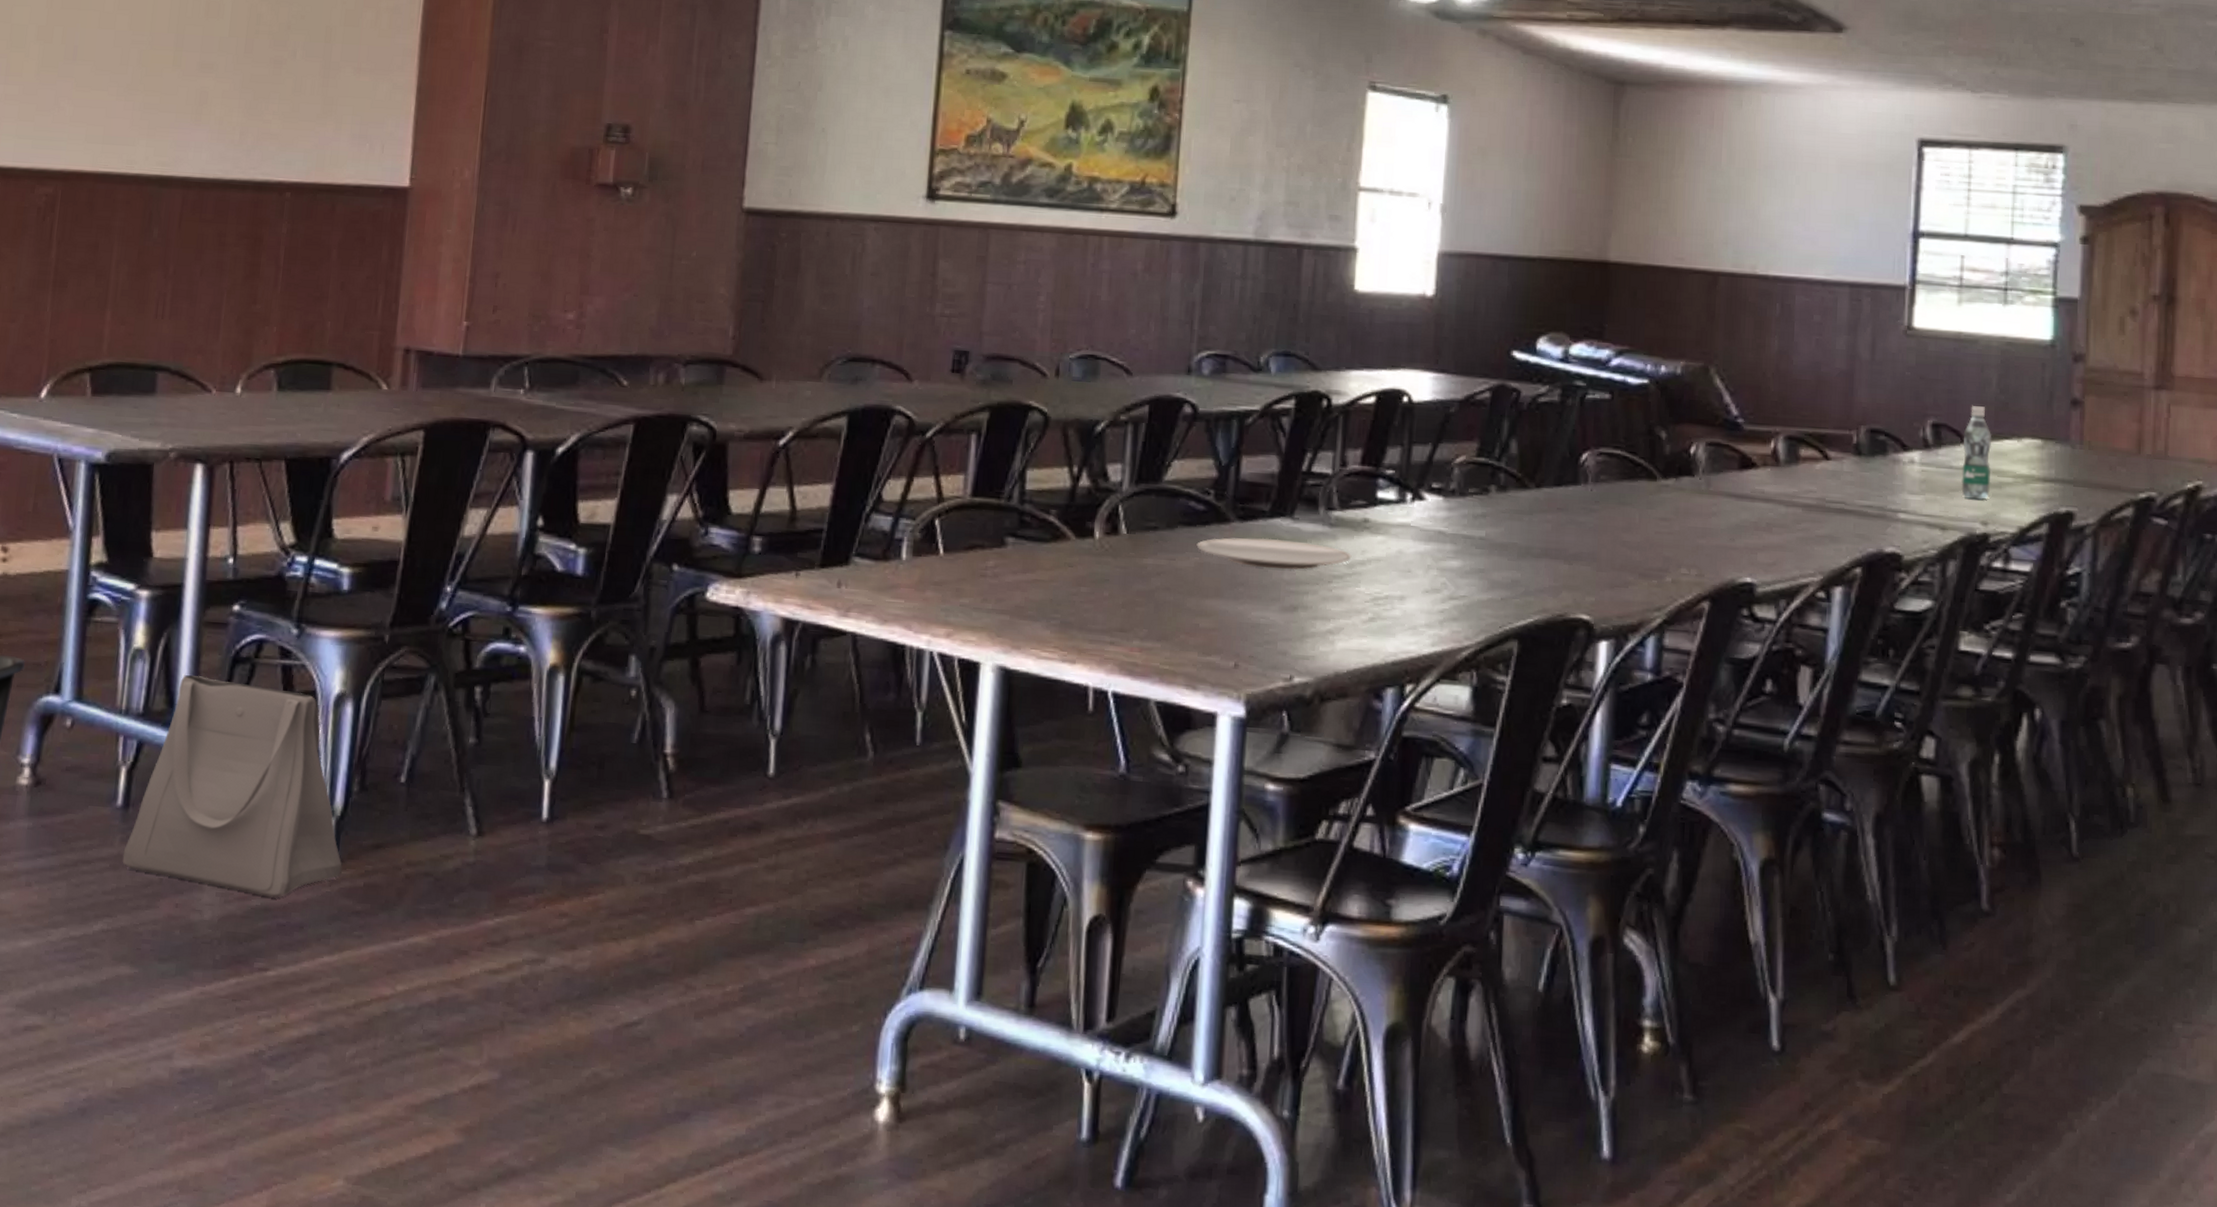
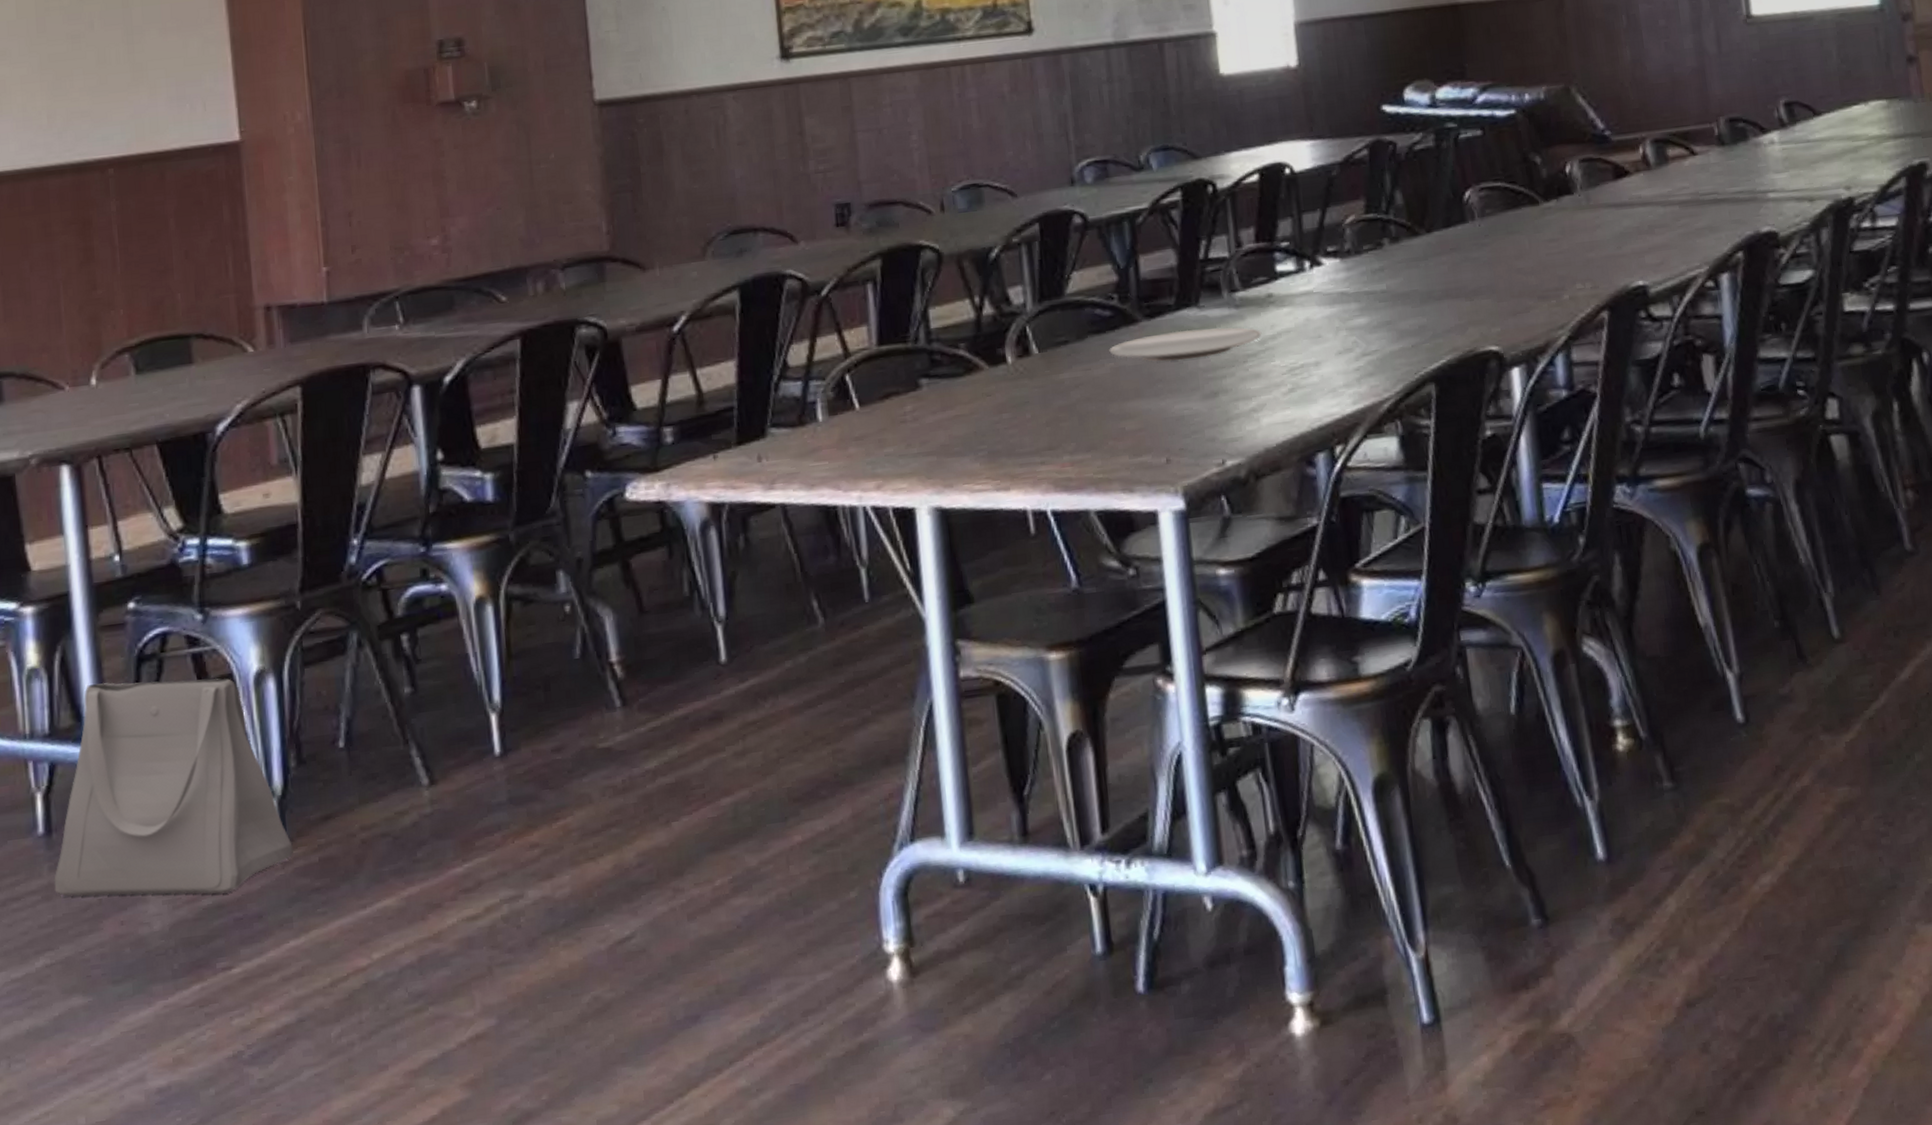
bottle: present [1961,405,1993,501] -> none [1814,78,1848,168]

